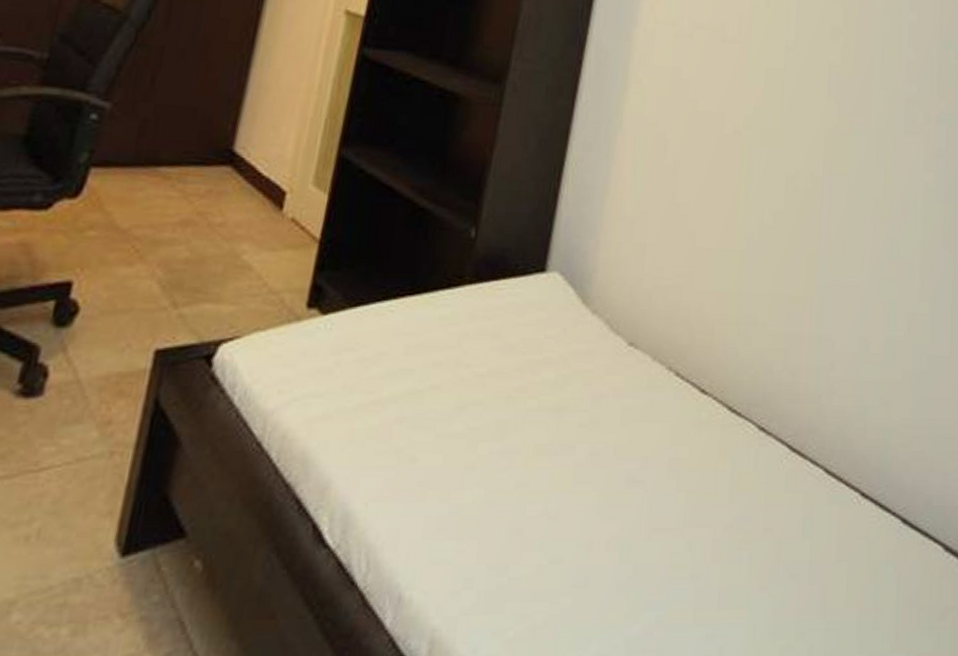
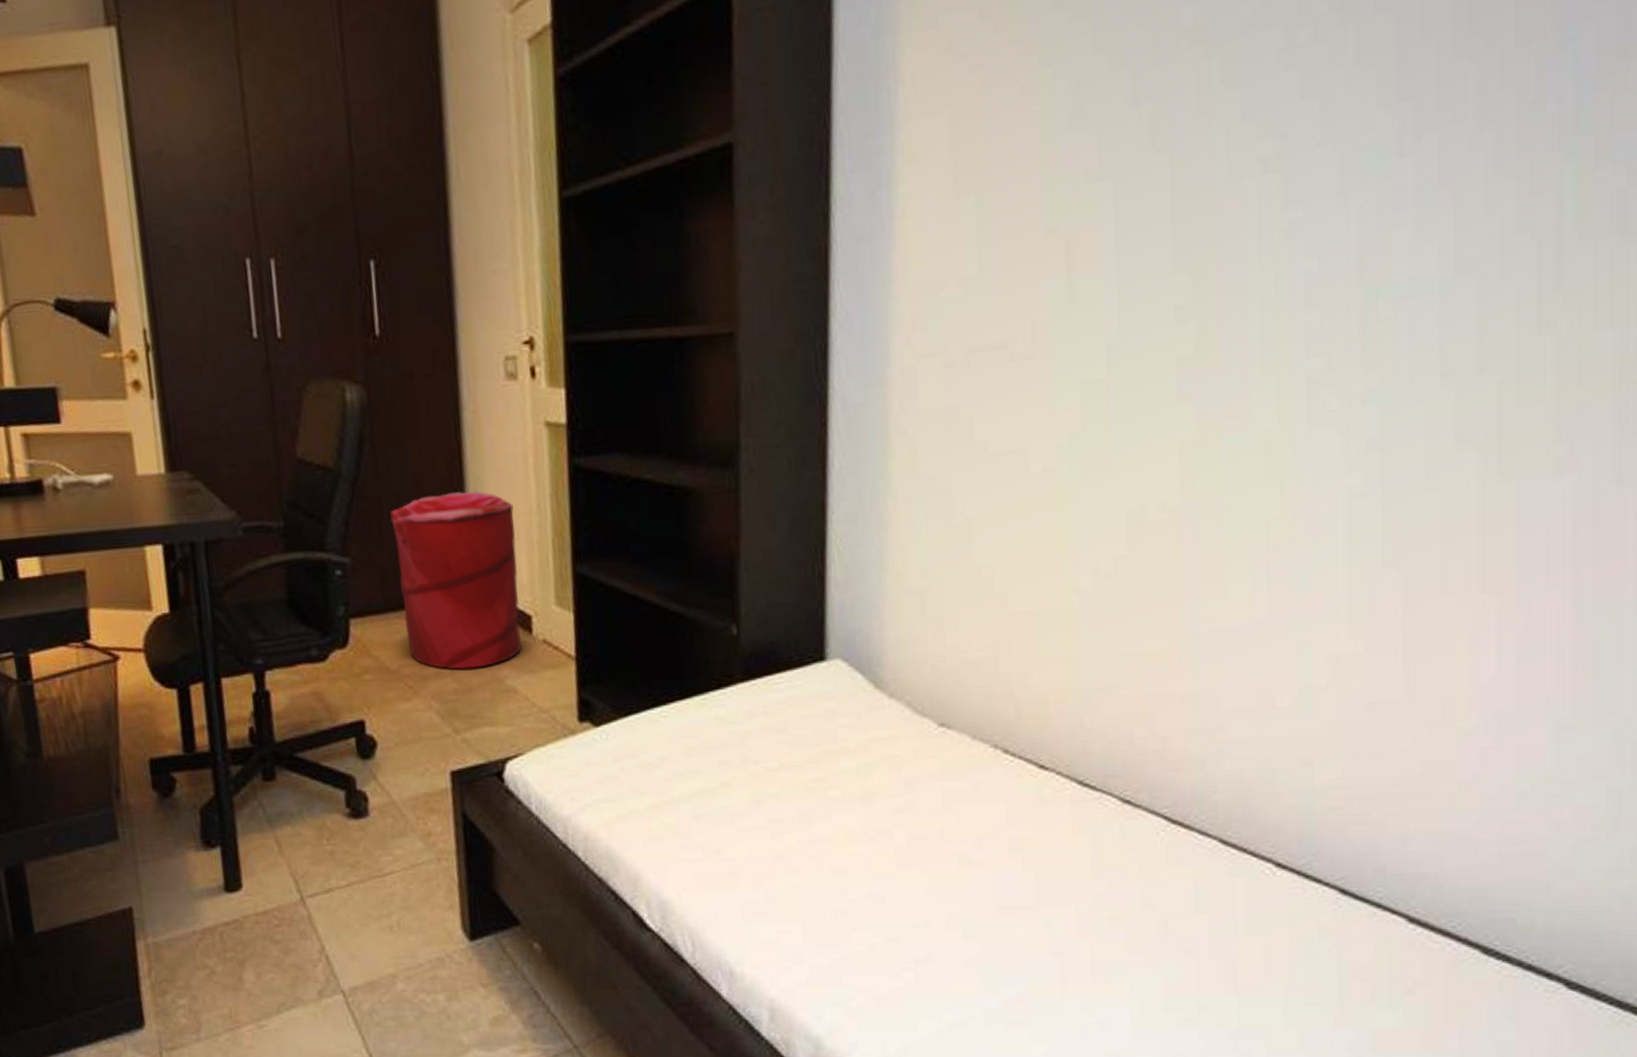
laundry hamper: none [148,56,296,239] -> present [390,491,521,670]

